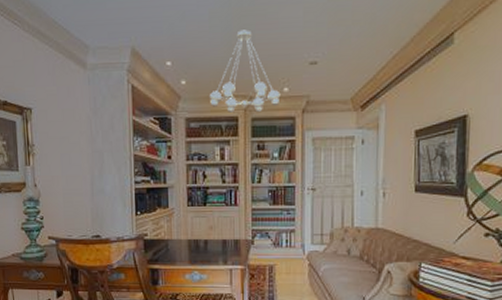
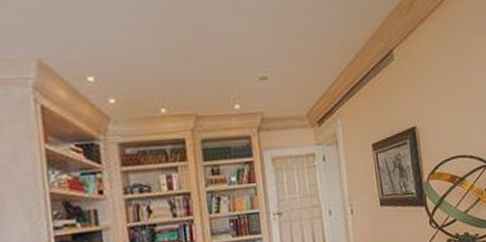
chandelier: present [209,30,281,113] -> none [146,42,232,134]

